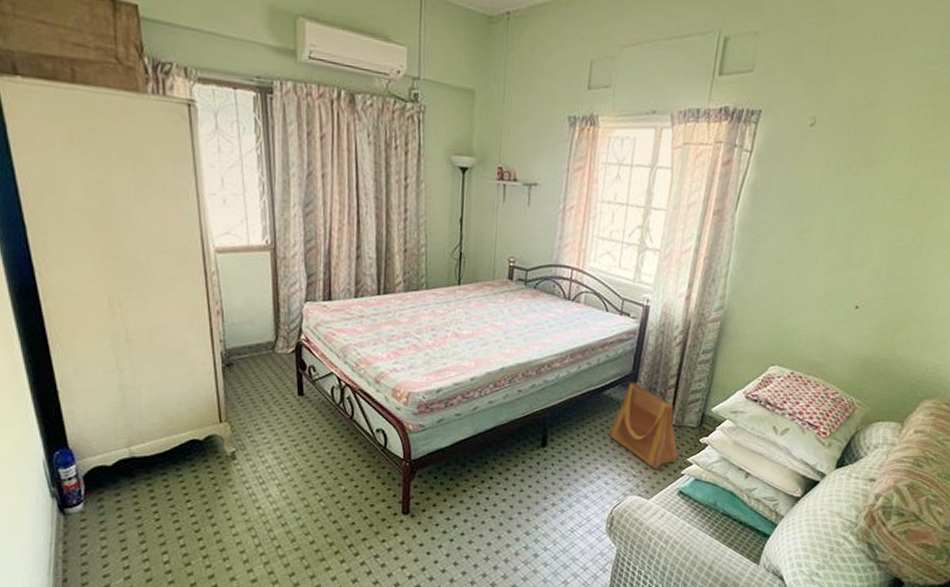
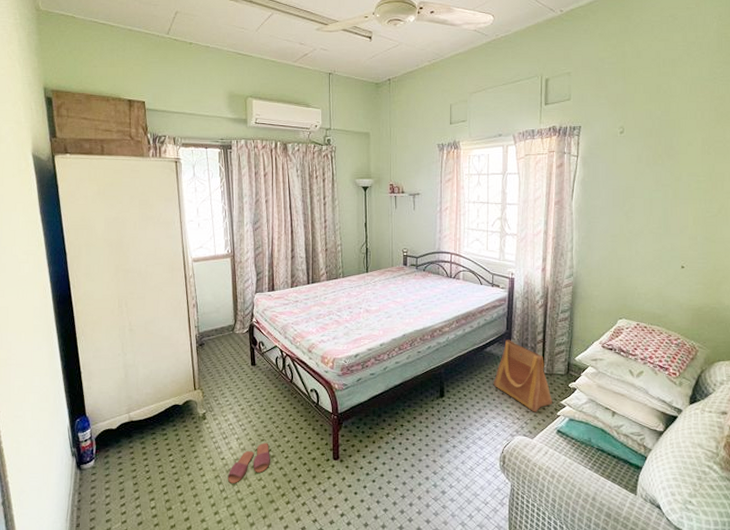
slippers: none [264,491,321,537] -> present [227,443,270,483]

